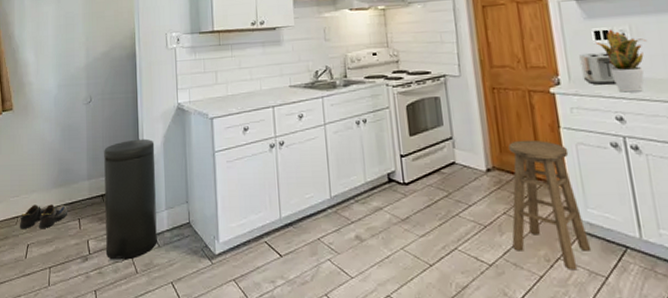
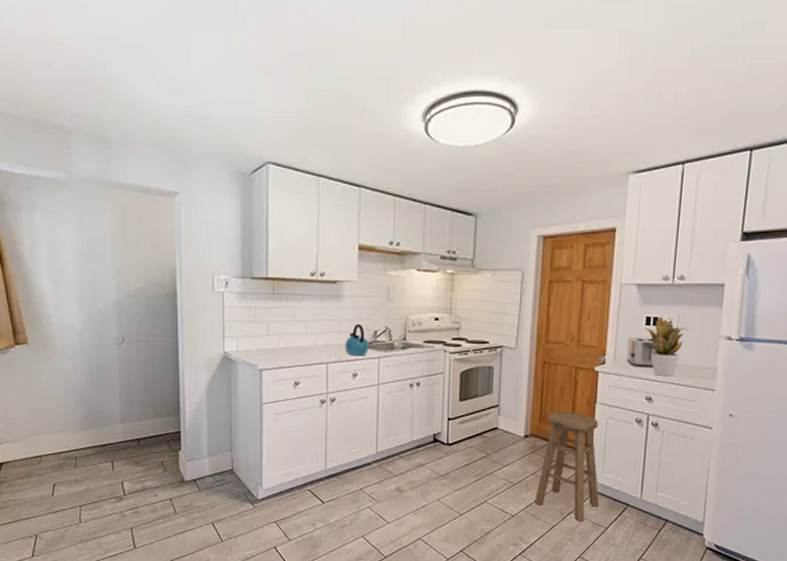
shoe: present [19,204,68,228] -> none [43,445,100,468]
pedal bin: present [104,140,157,263] -> none [139,386,198,504]
kettle: none [288,66,313,98] -> present [345,324,370,356]

